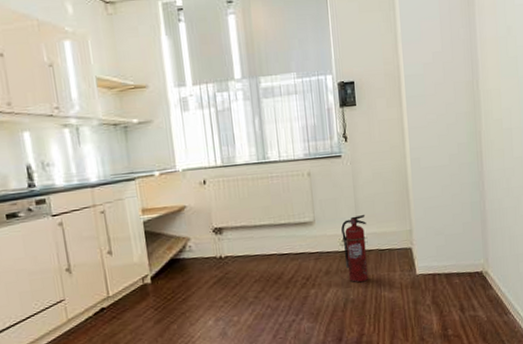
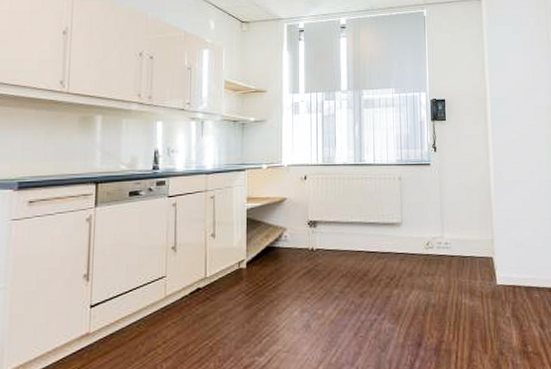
fire extinguisher: present [341,215,368,283] -> none [427,221,450,287]

